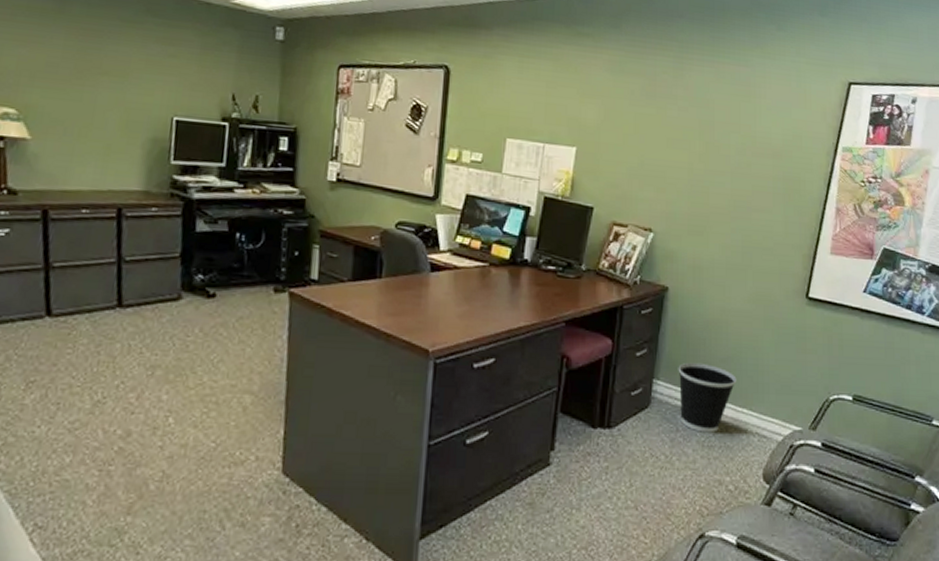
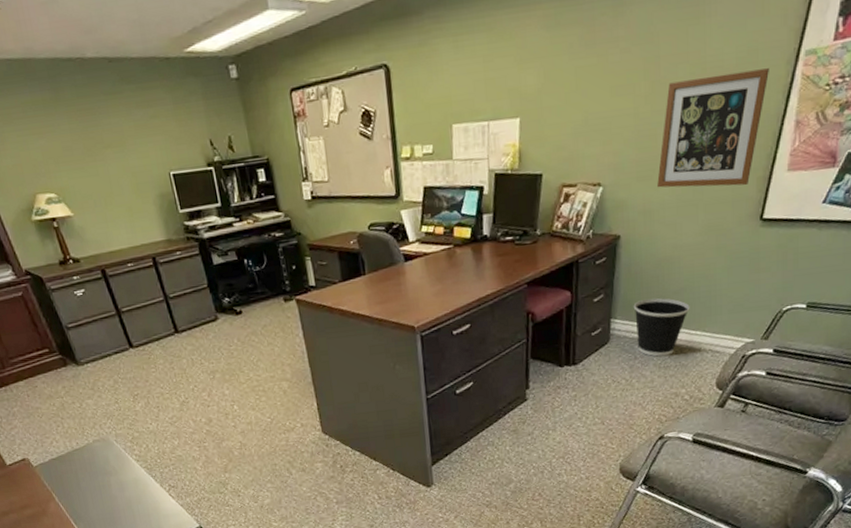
wall art: none [708,147,812,259] -> present [657,68,769,188]

